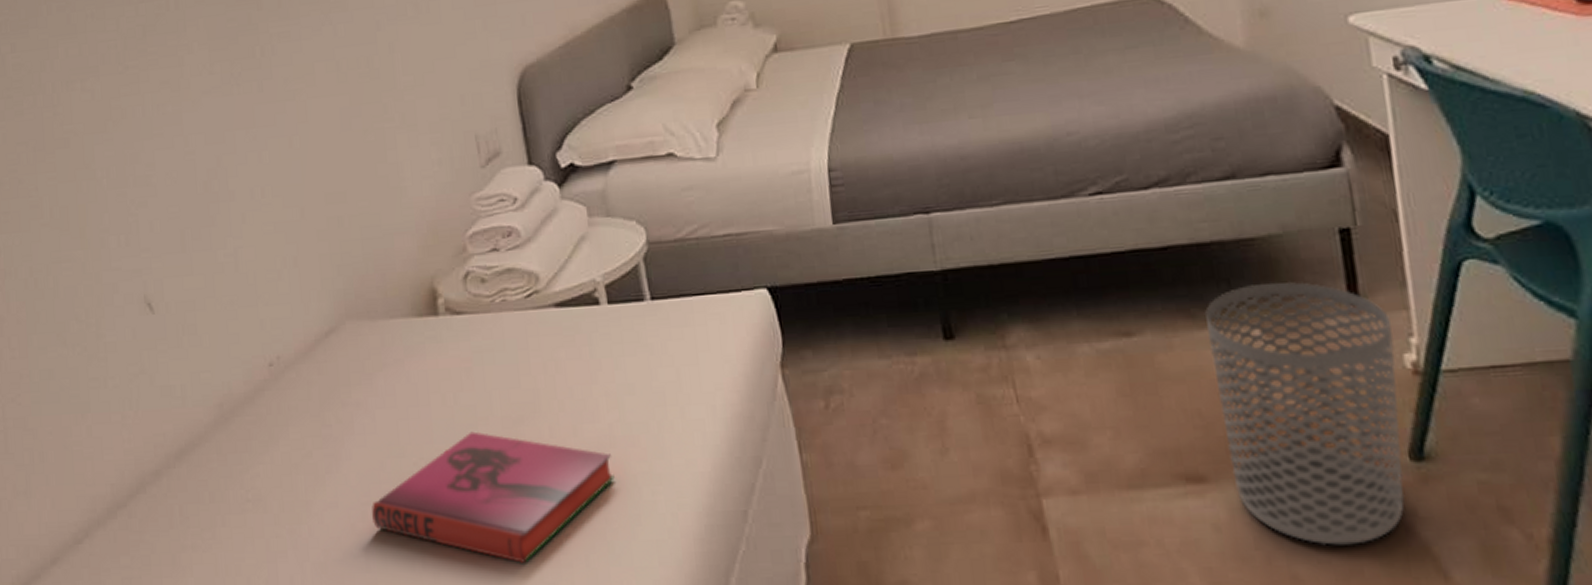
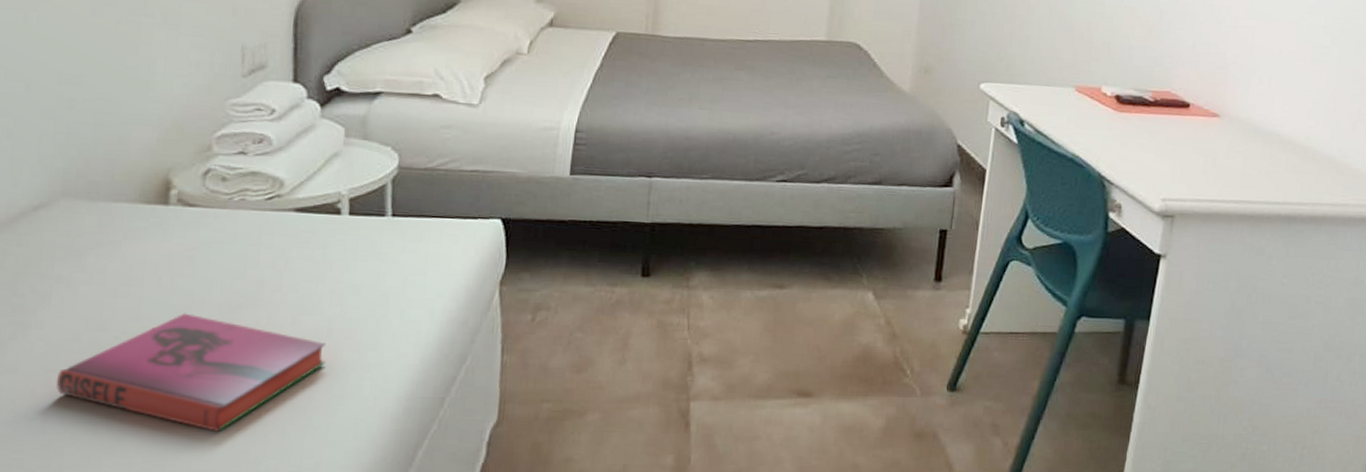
waste bin: present [1205,282,1405,546] -> none [831,261,958,445]

